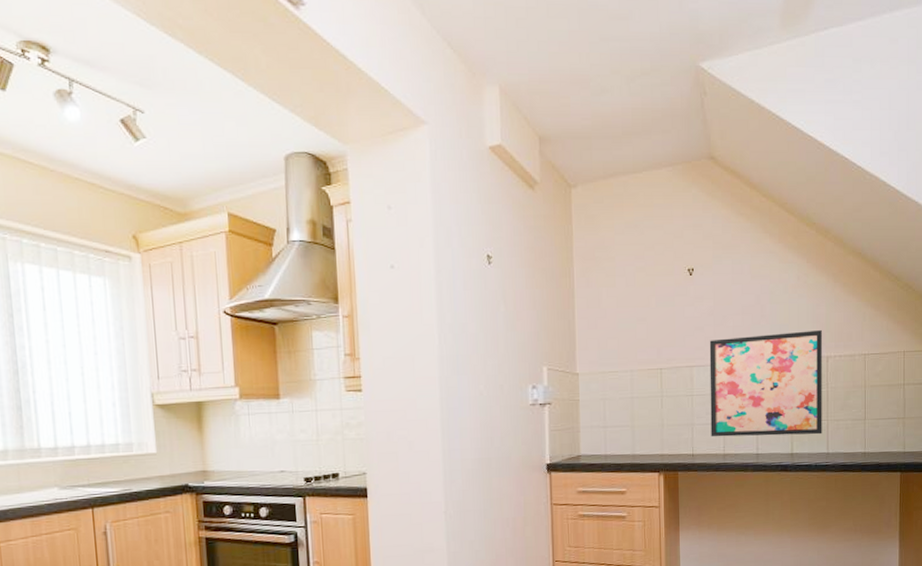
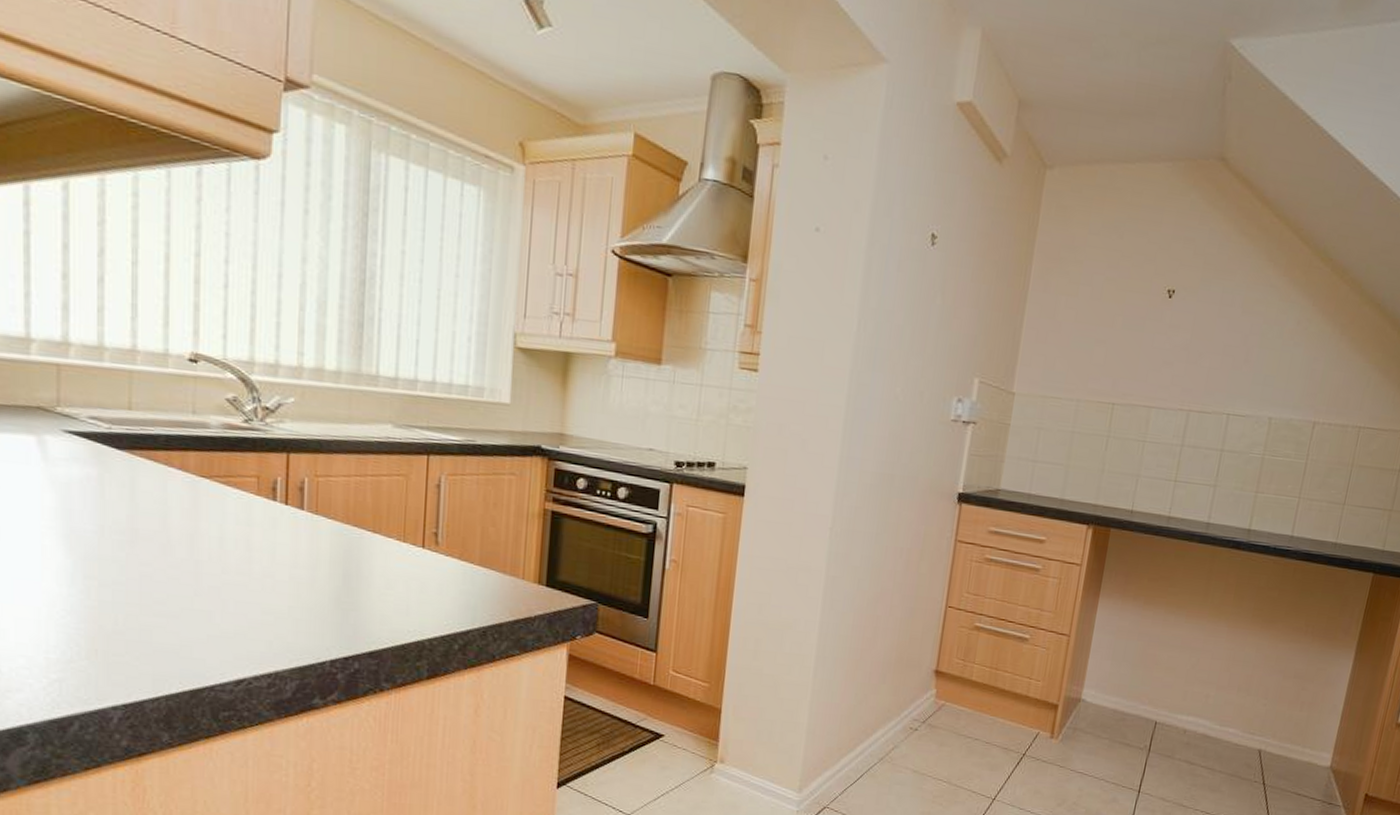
wall art: present [709,329,822,437] -> none [1157,379,1314,513]

